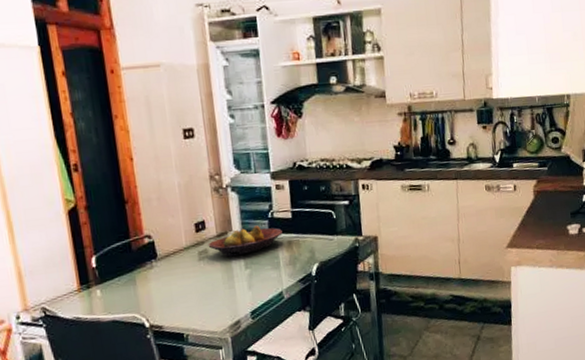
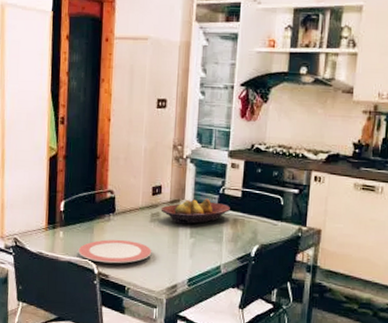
plate: none [122,284,207,315] -> present [78,239,152,264]

